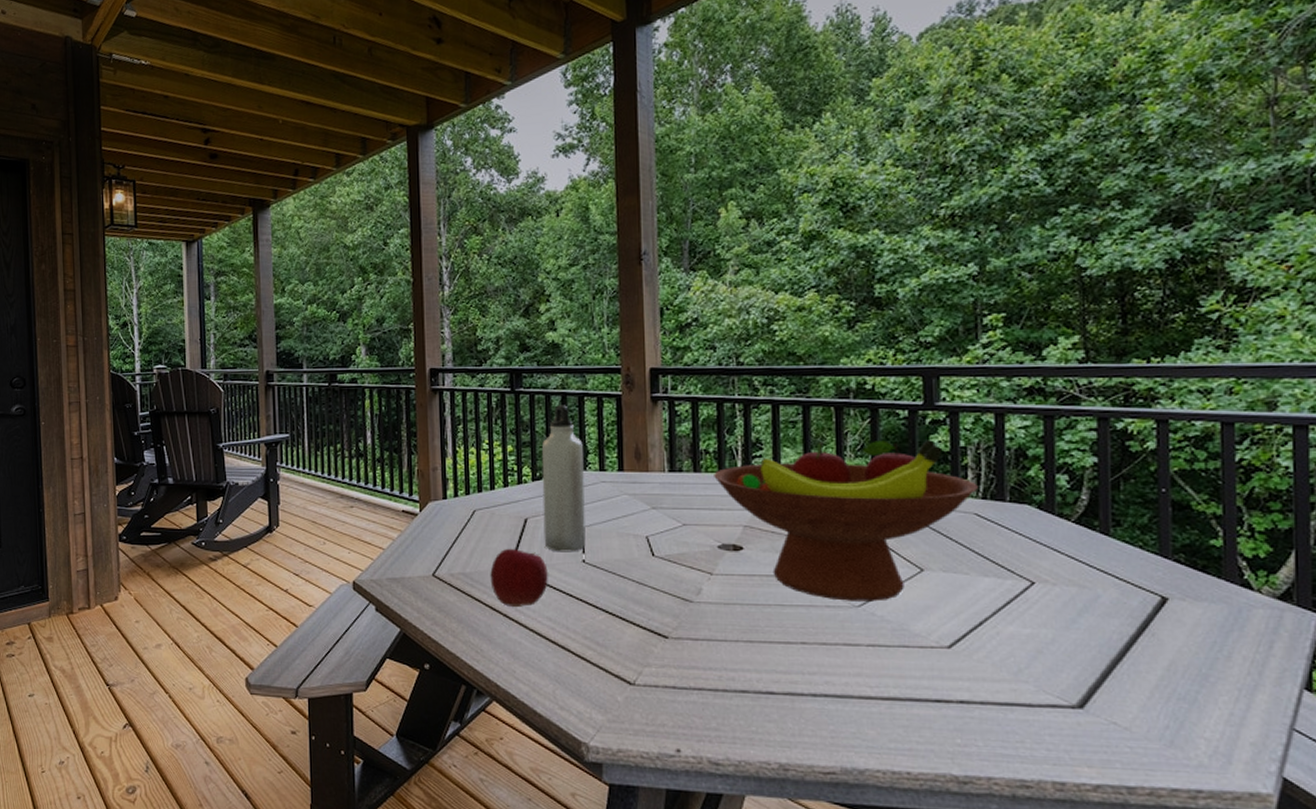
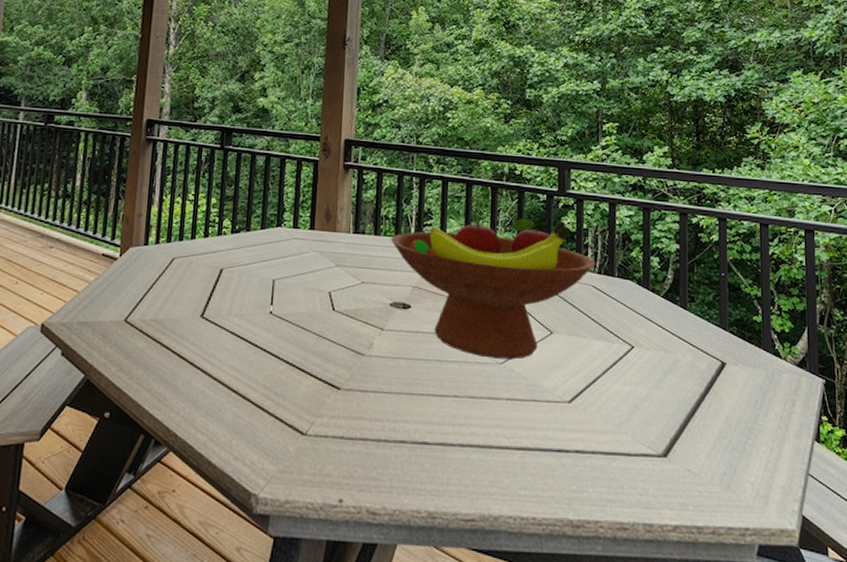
apple: present [490,548,548,607] -> none [181,296,237,356]
water bottle: present [541,405,586,552] -> none [236,164,281,304]

